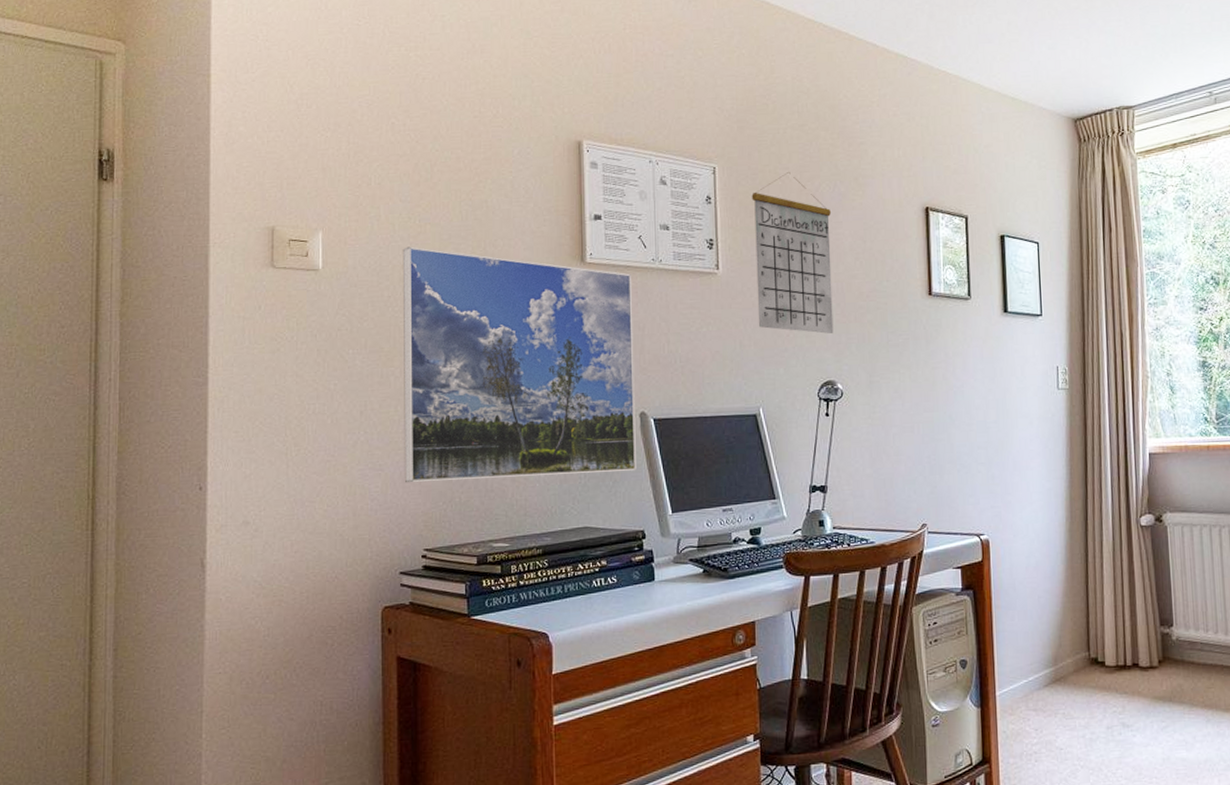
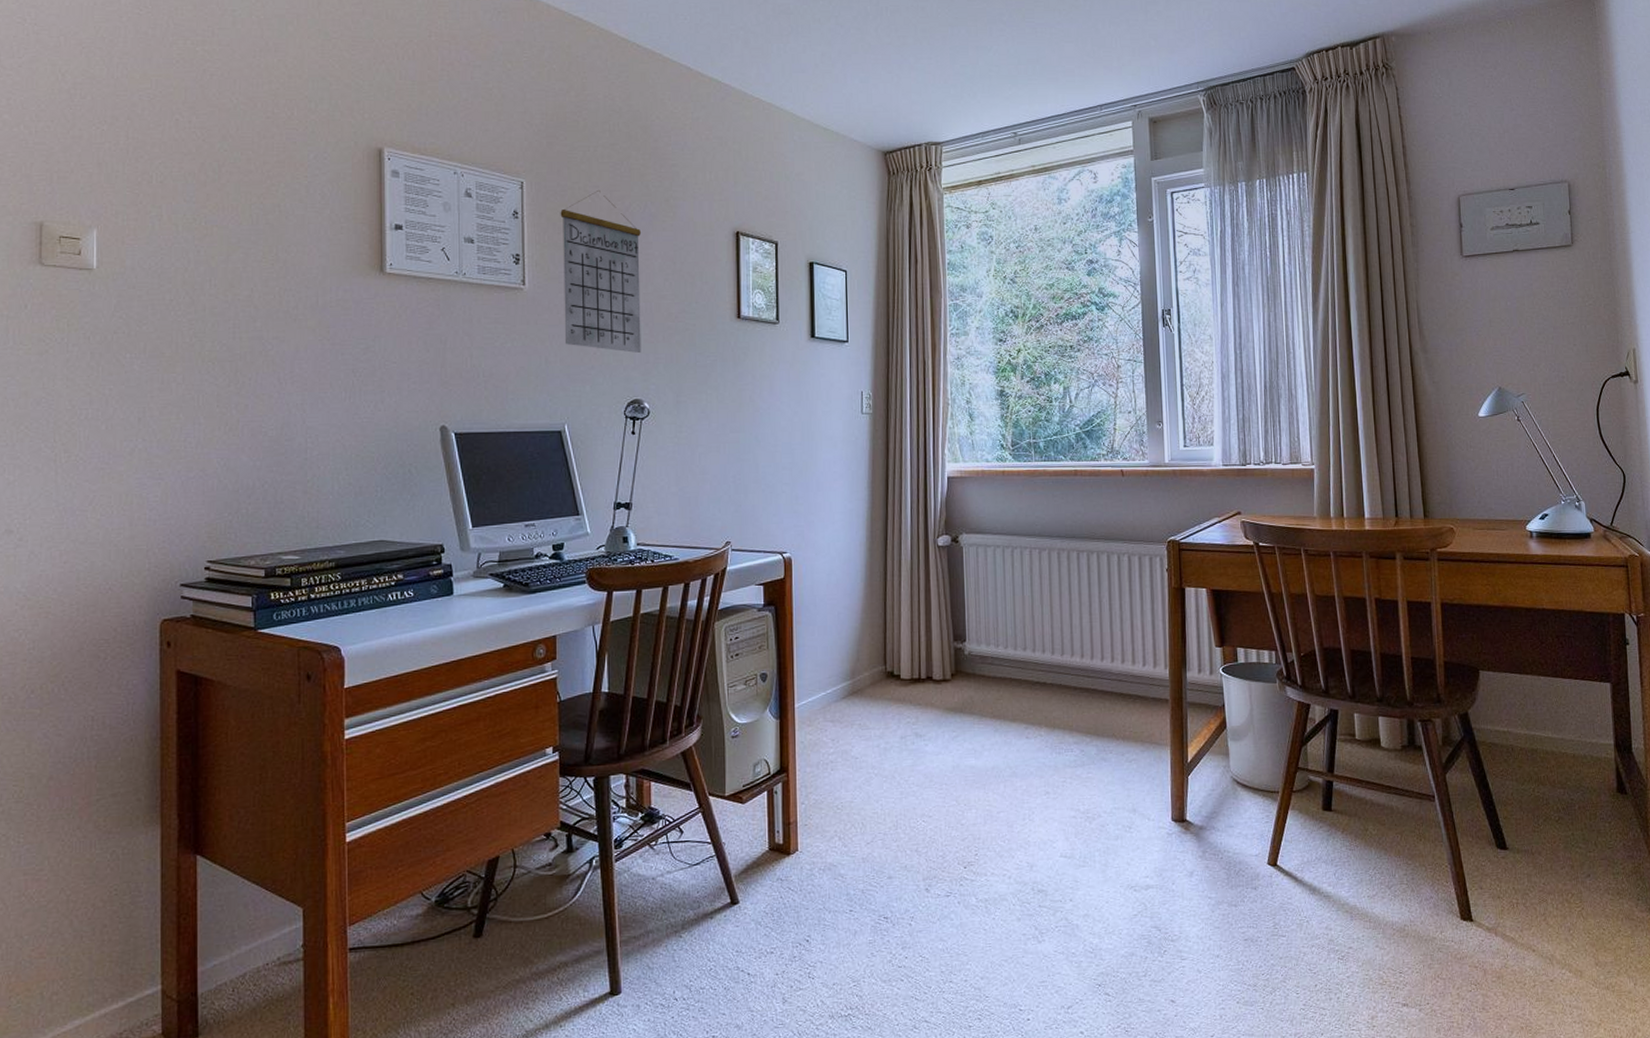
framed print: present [402,246,636,483] -> none [186,249,436,493]

